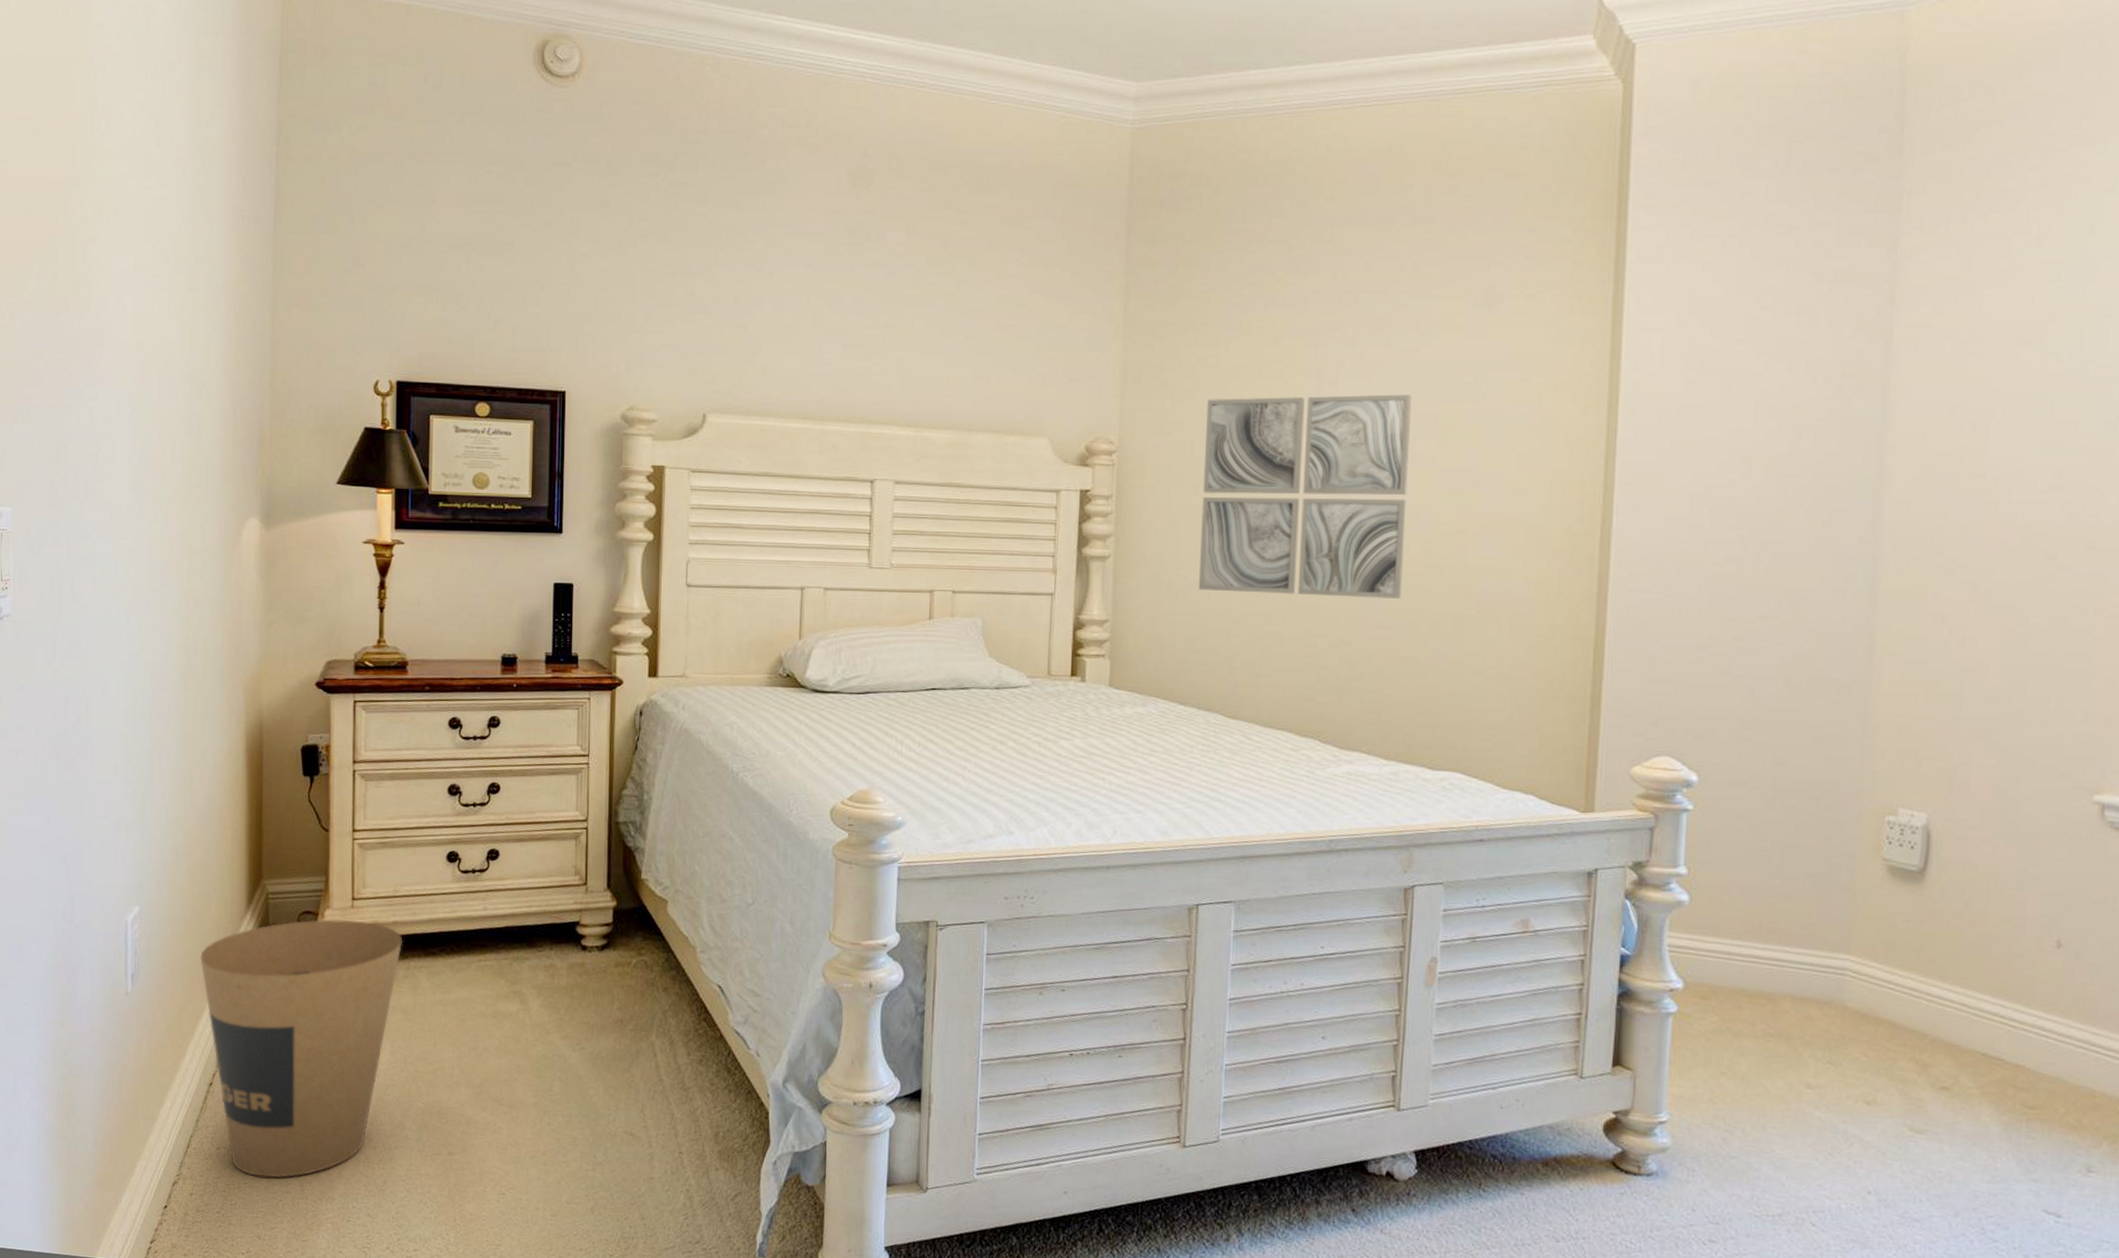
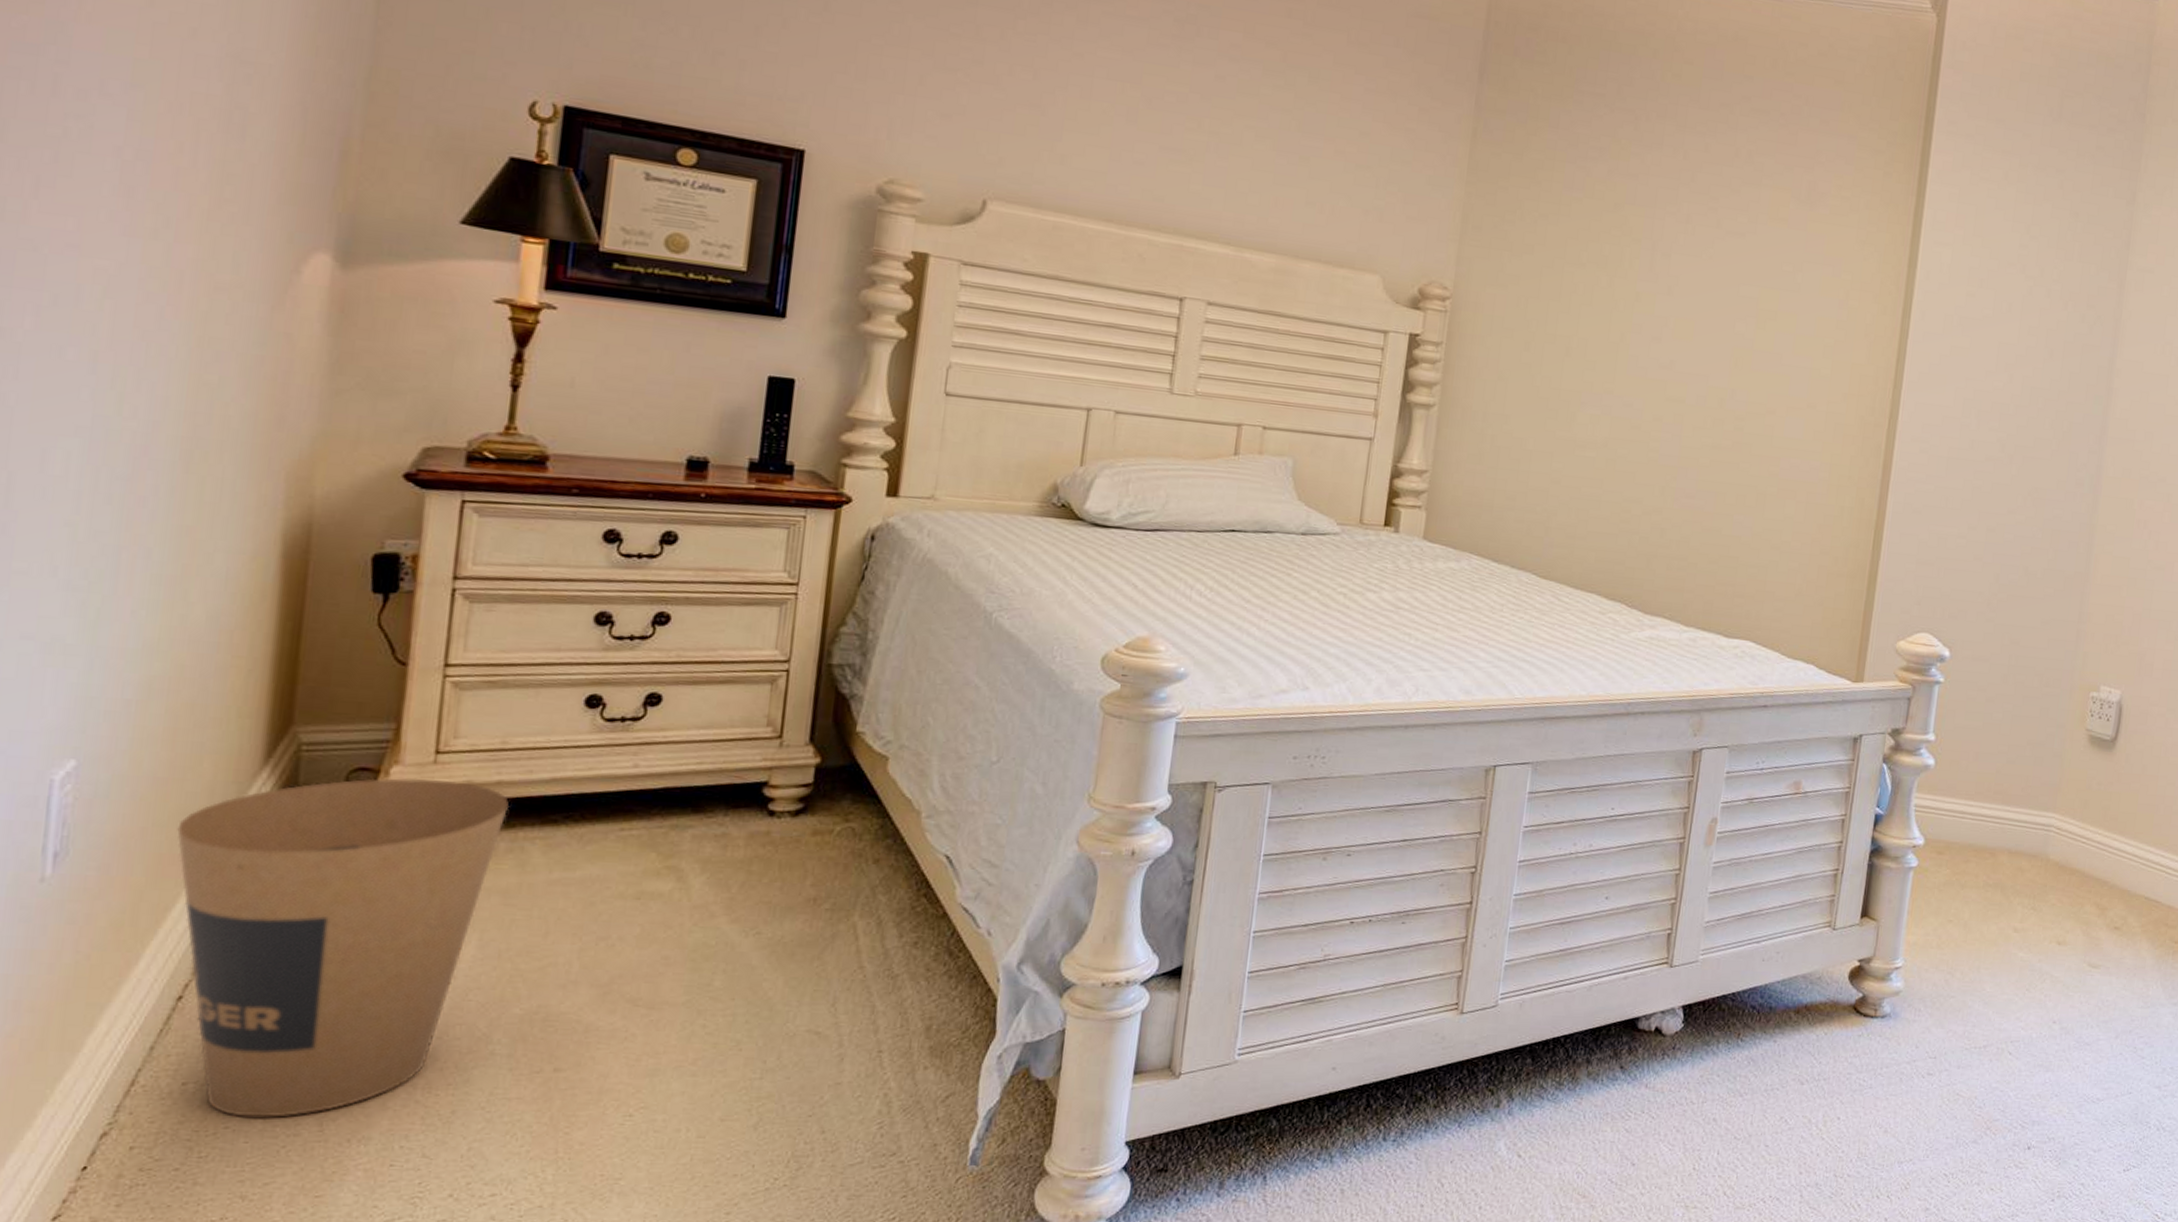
wall art: present [1198,394,1412,599] -> none [1521,256,1737,471]

